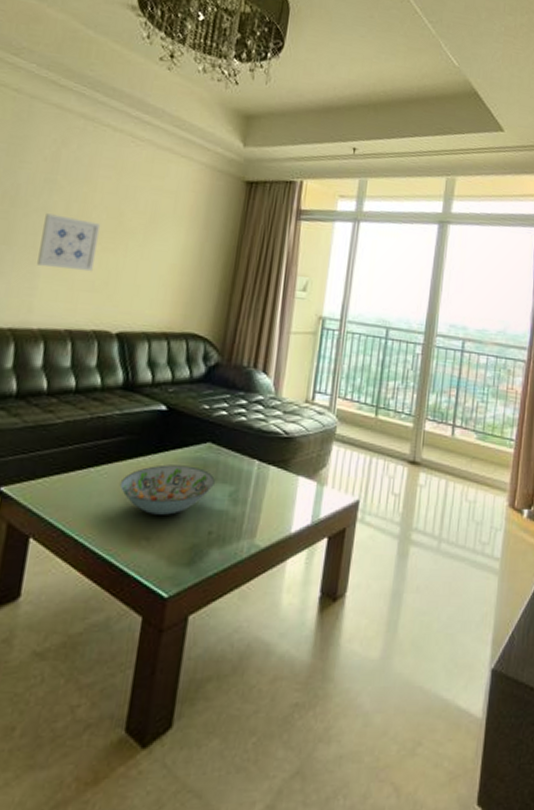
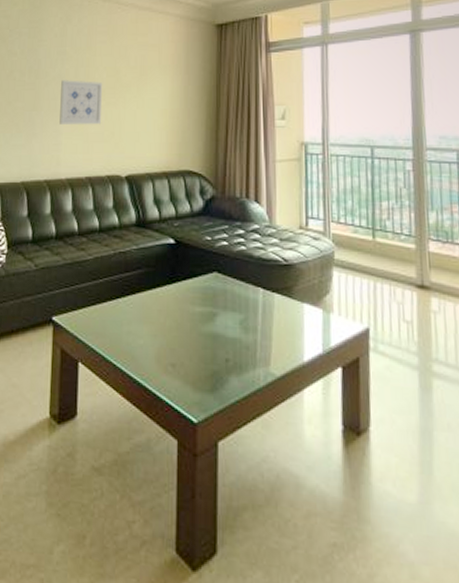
decorative bowl: present [119,464,215,515] -> none [144,294,225,342]

